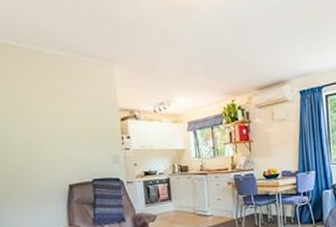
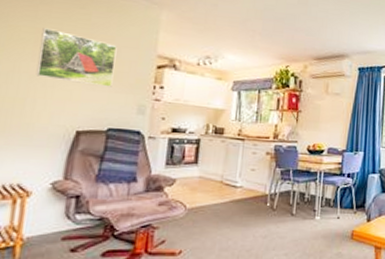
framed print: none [22,99,88,144] -> present [36,27,117,87]

